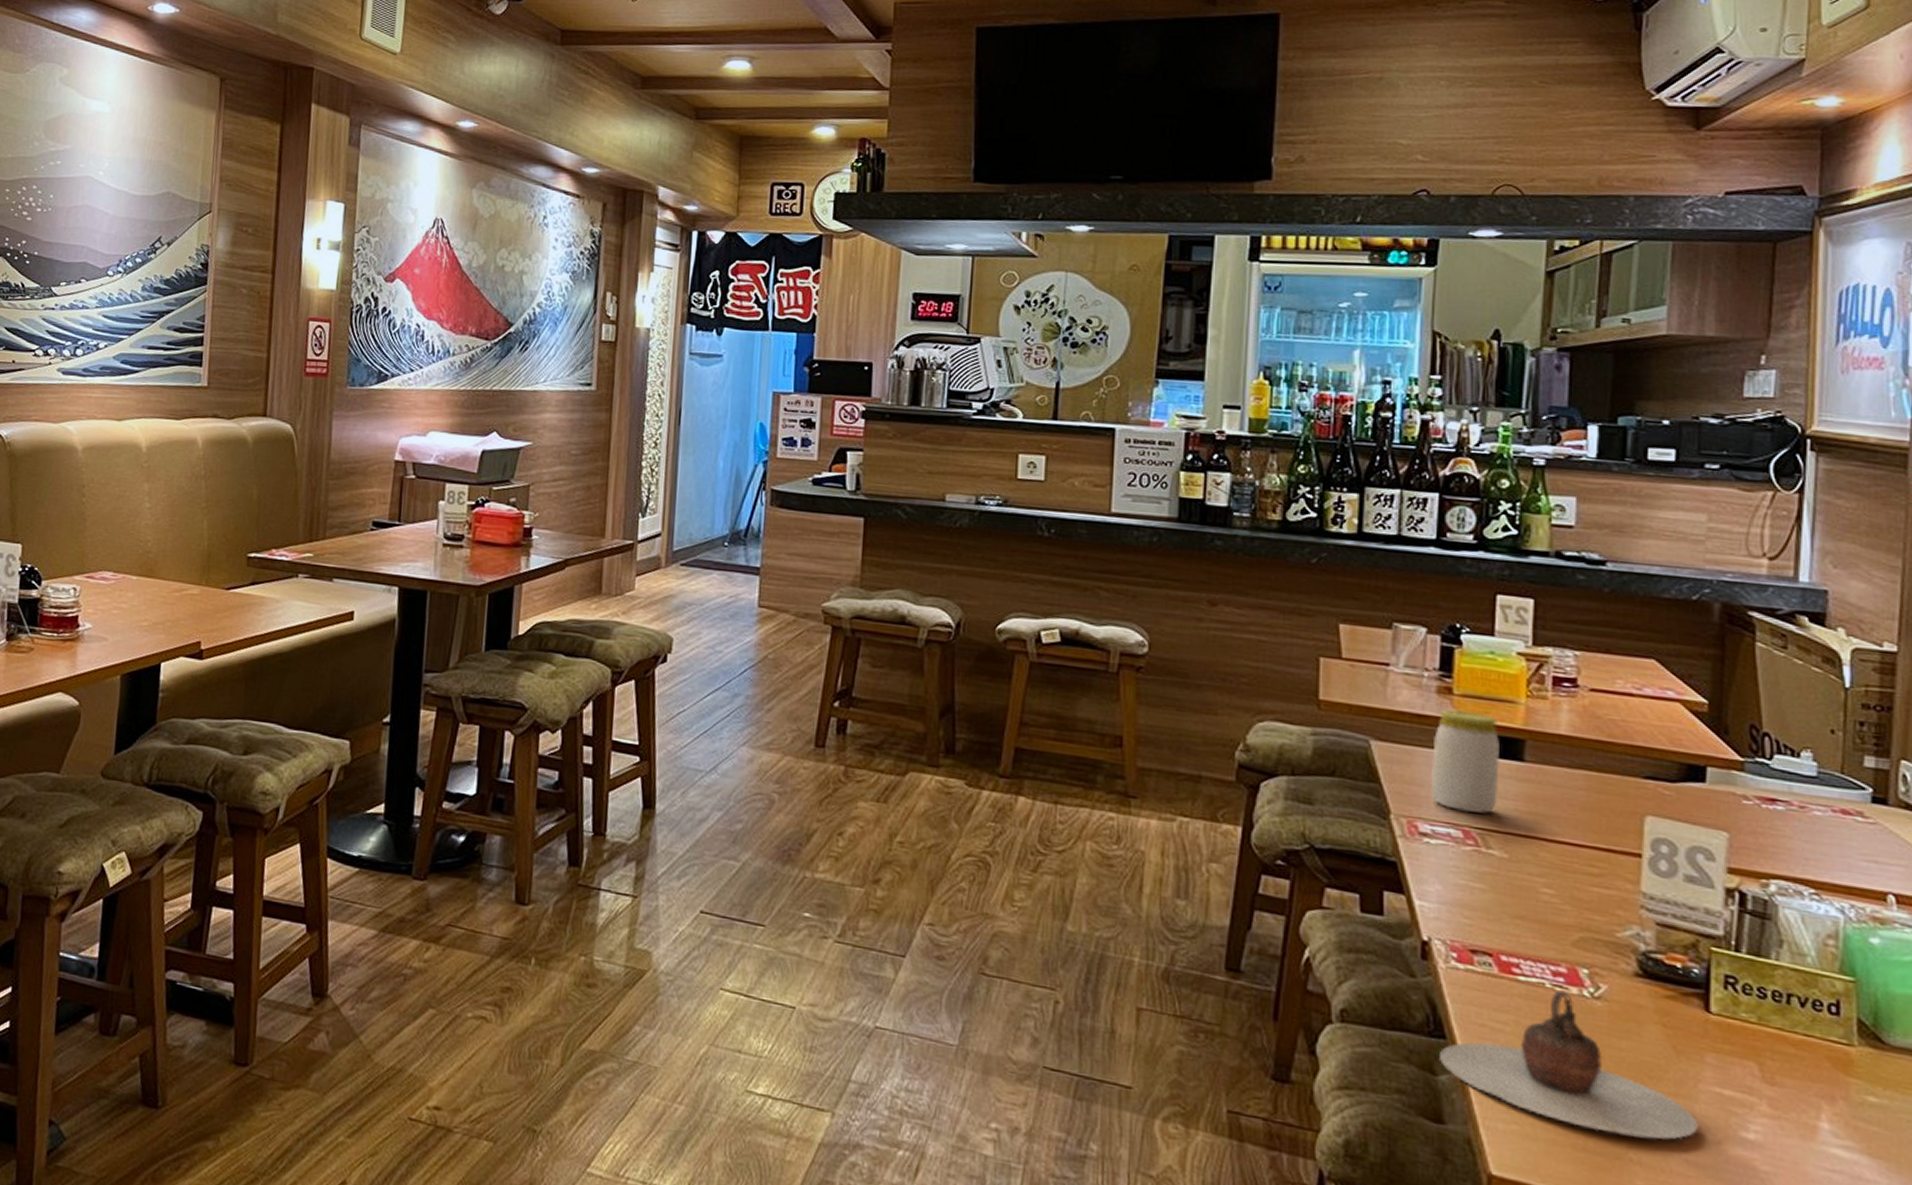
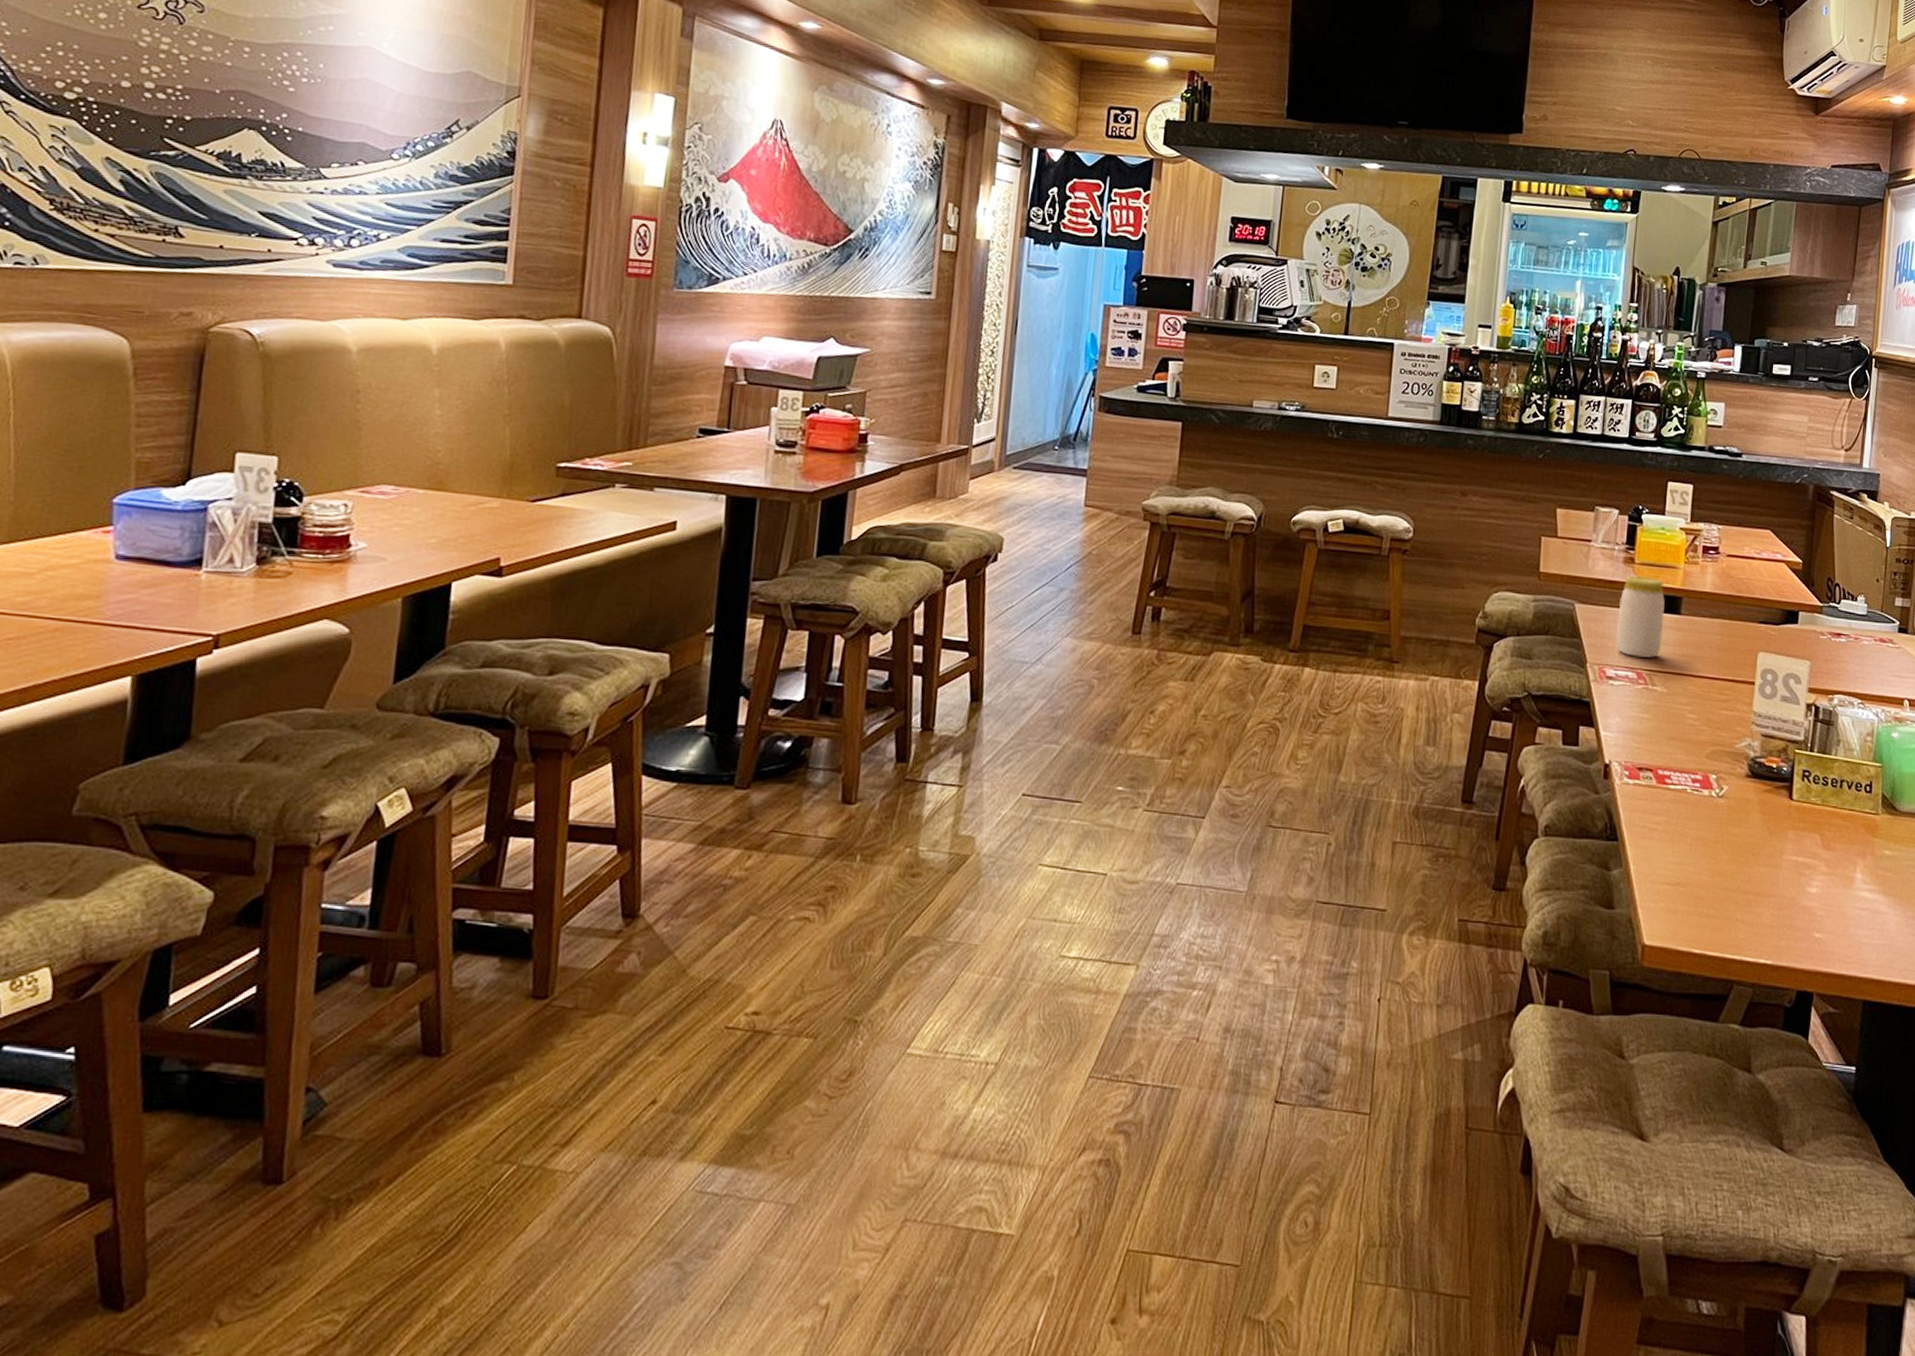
teapot: present [1440,990,1698,1140] -> none [1613,793,1781,901]

